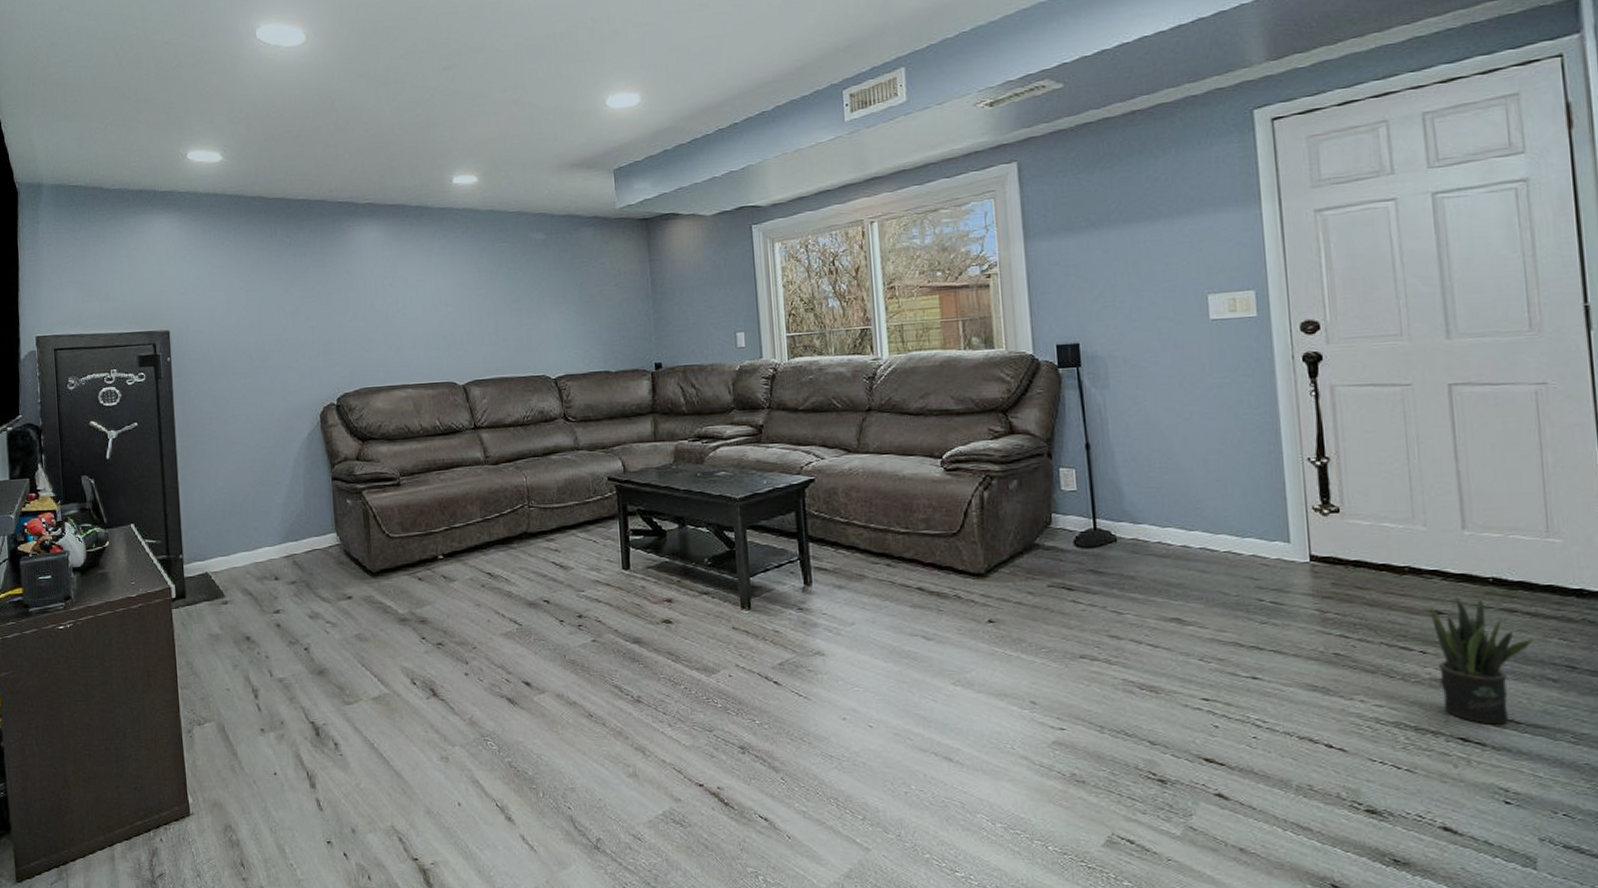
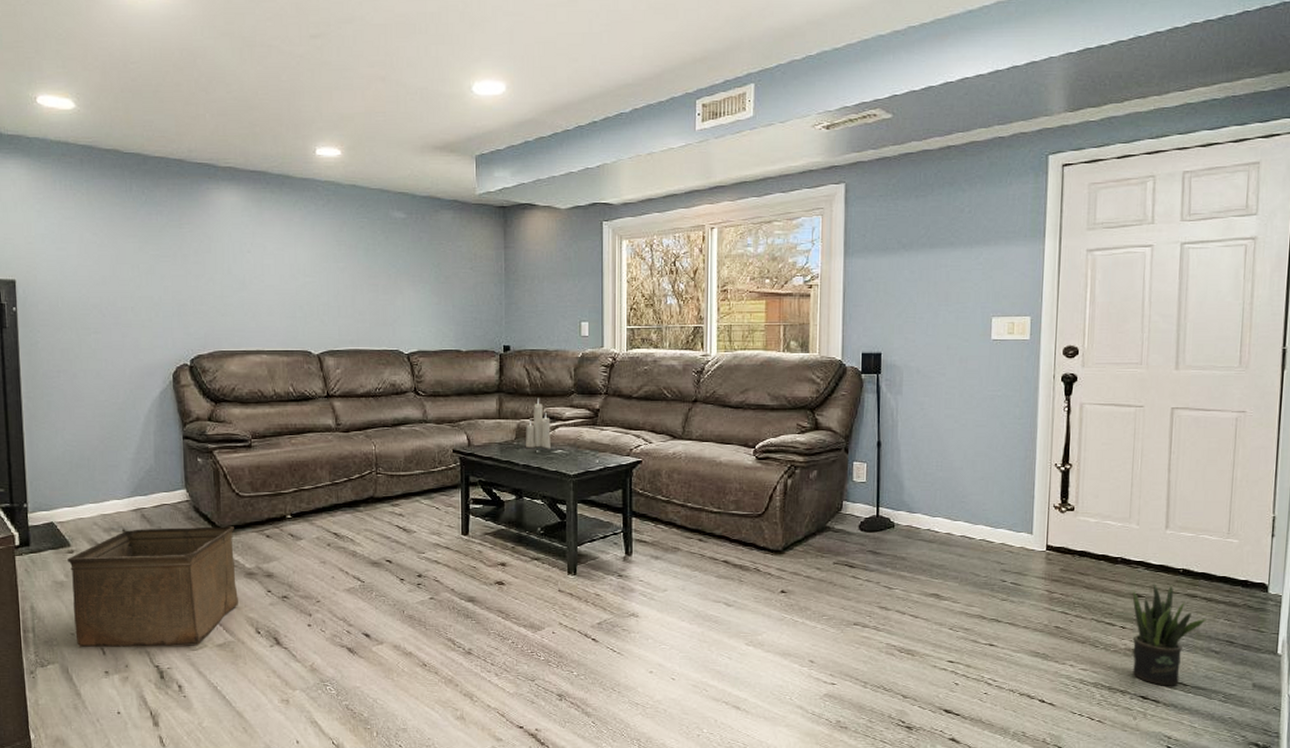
storage bin: none [222,570,392,704] -> present [68,526,238,648]
candle: none [684,417,714,473] -> present [525,399,552,450]

